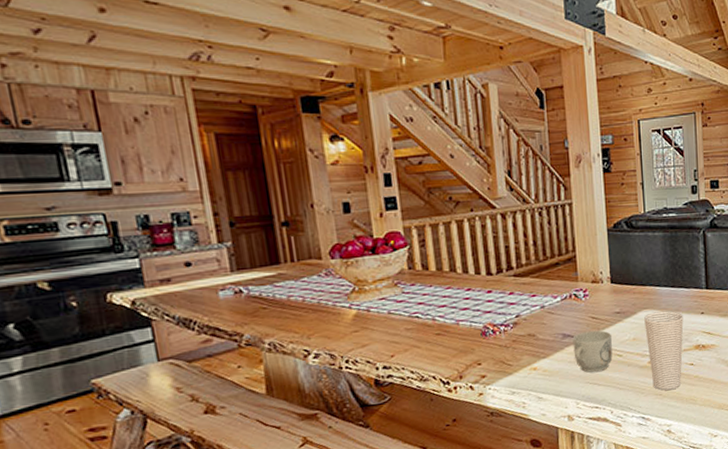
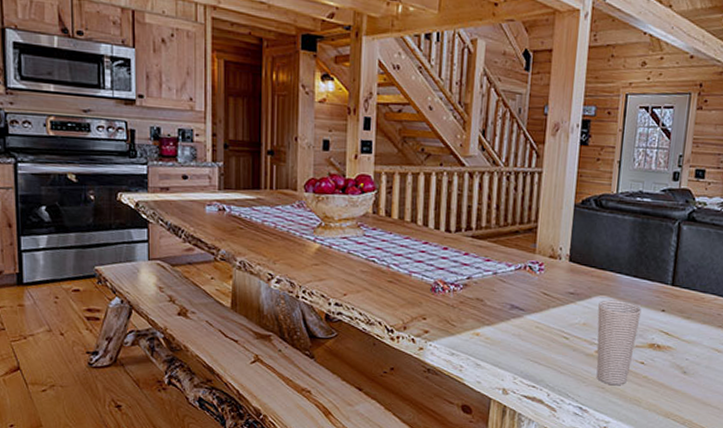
mug: present [572,330,613,373] -> none [519,306,561,350]

